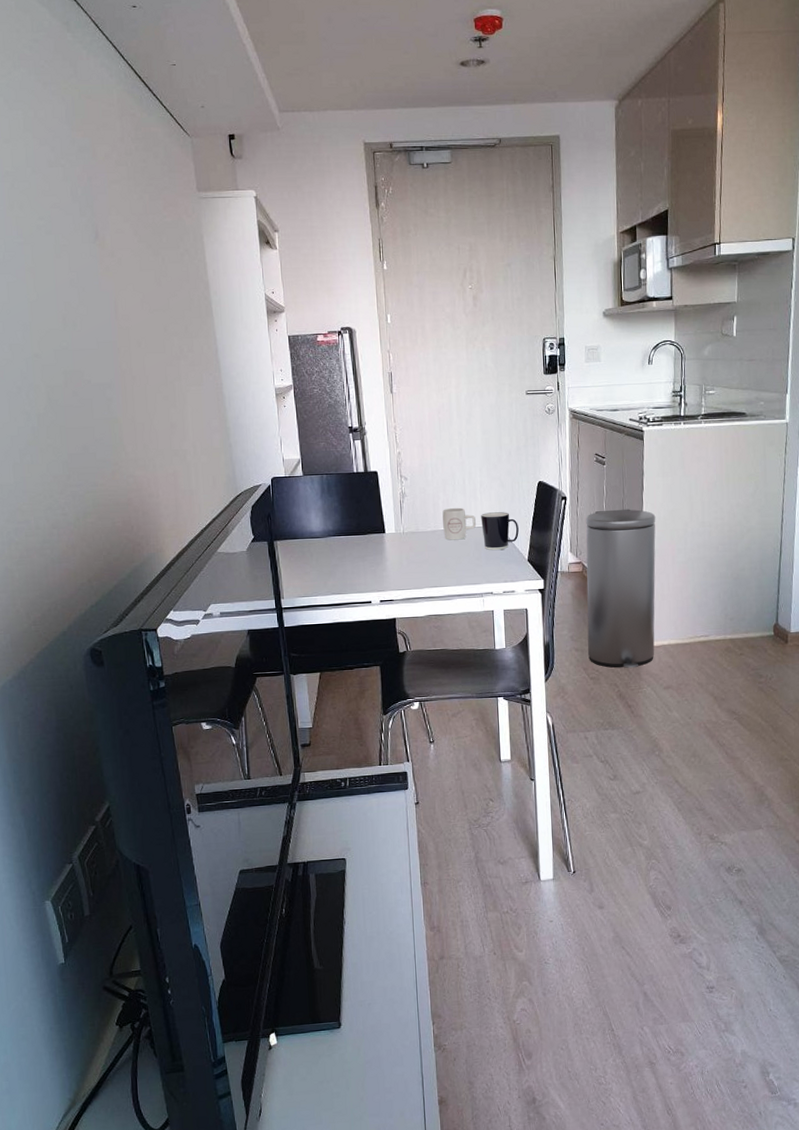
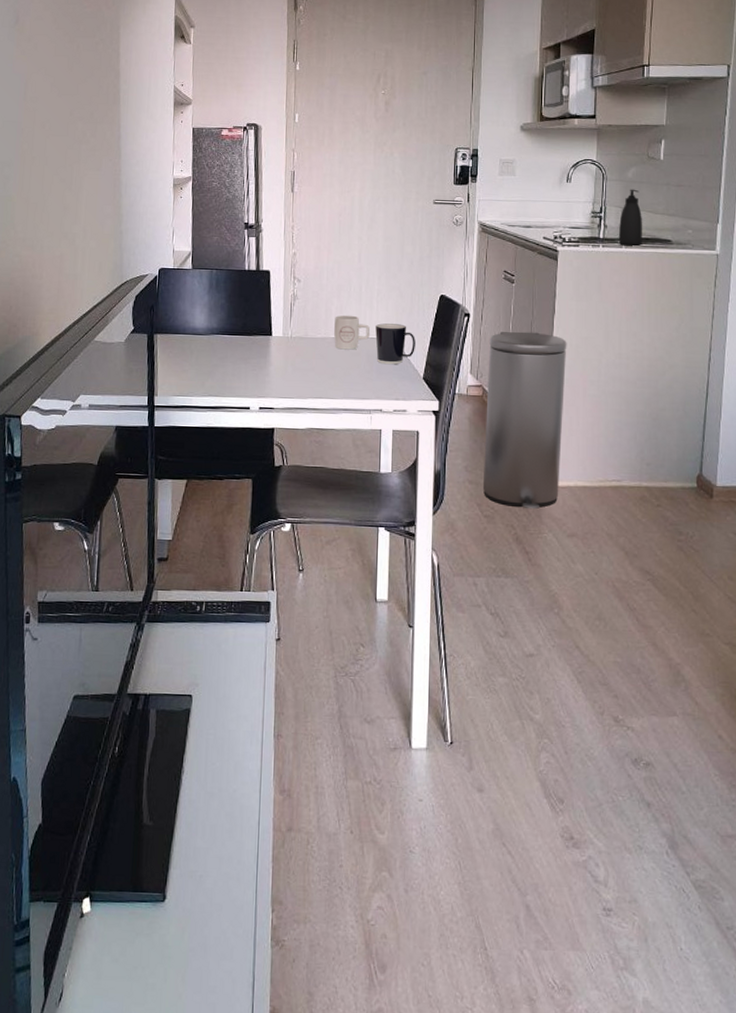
soap dispenser: none [697,366,720,421] -> present [618,189,643,246]

